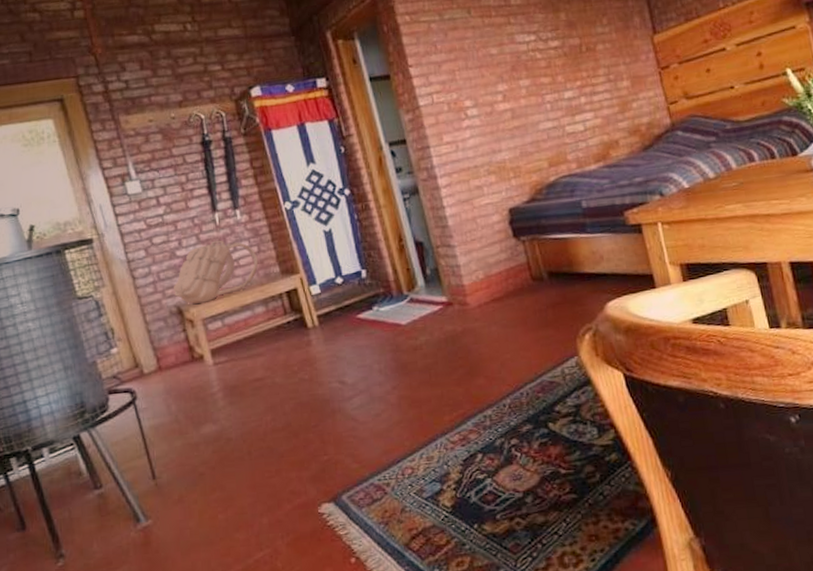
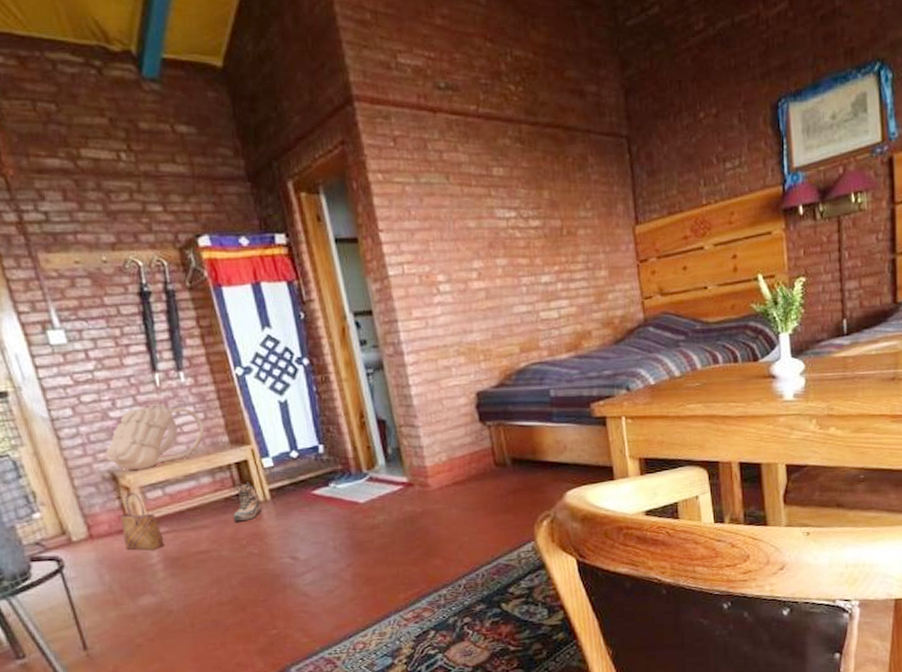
tote bag: none [185,325,224,381] -> present [119,492,164,551]
boot: none [284,309,311,350] -> present [232,482,262,523]

